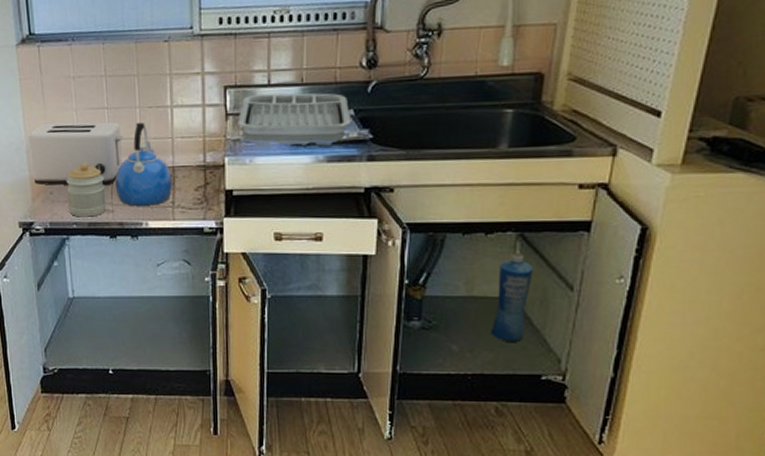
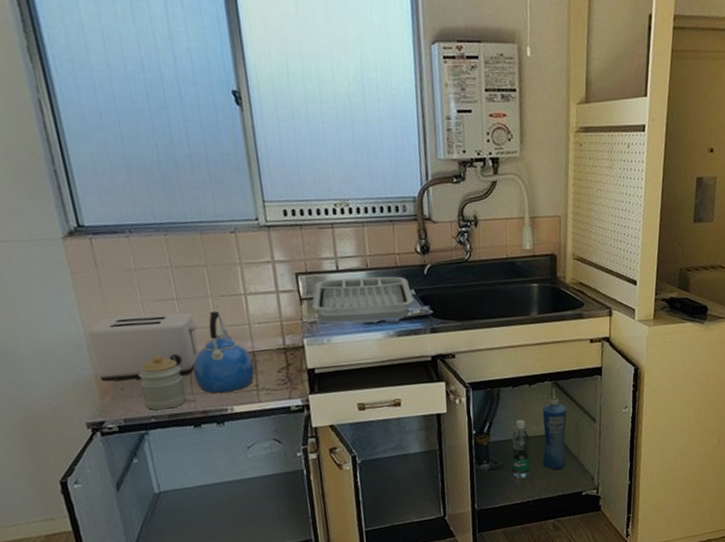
bottle: none [450,274,478,346] -> present [511,419,530,479]

